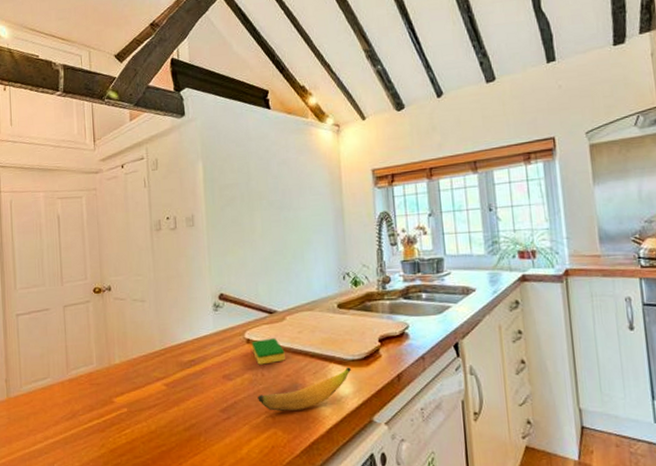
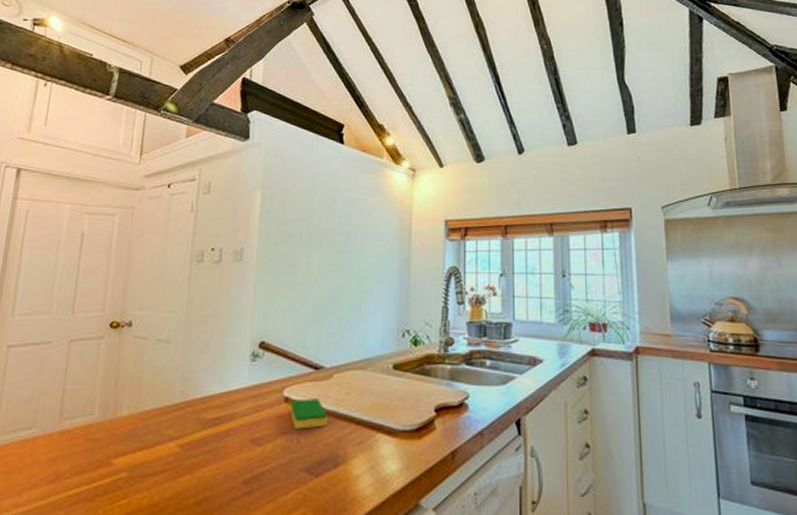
banana: present [258,367,351,412] -> none [289,438,400,489]

